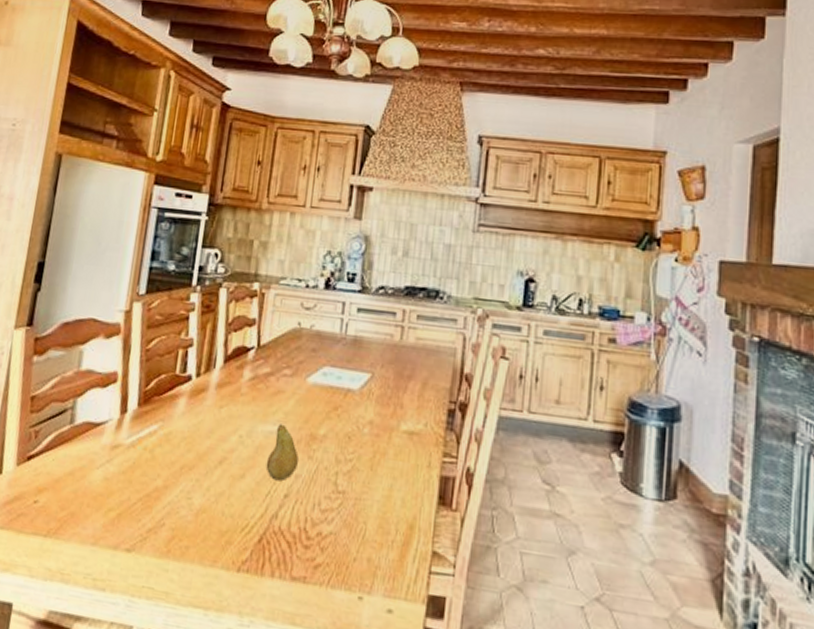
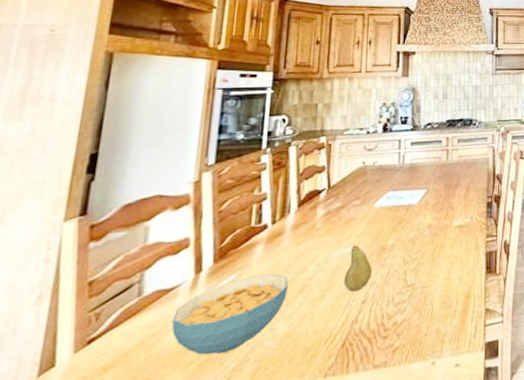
cereal bowl: none [97,431,208,509] -> present [171,273,288,355]

